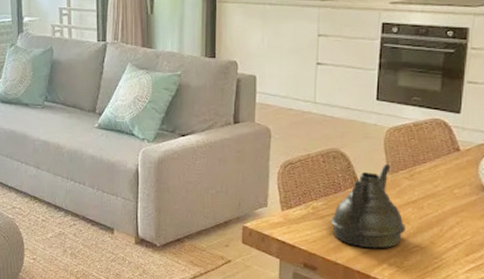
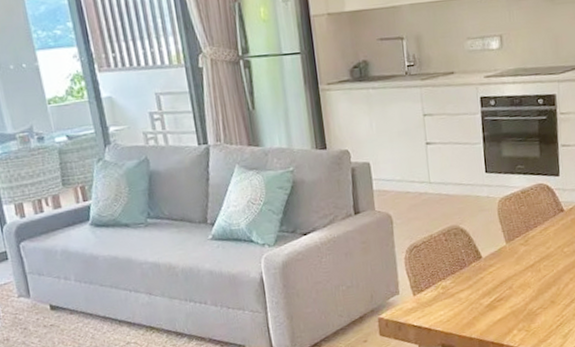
teapot: present [331,164,405,249] -> none [461,233,528,318]

